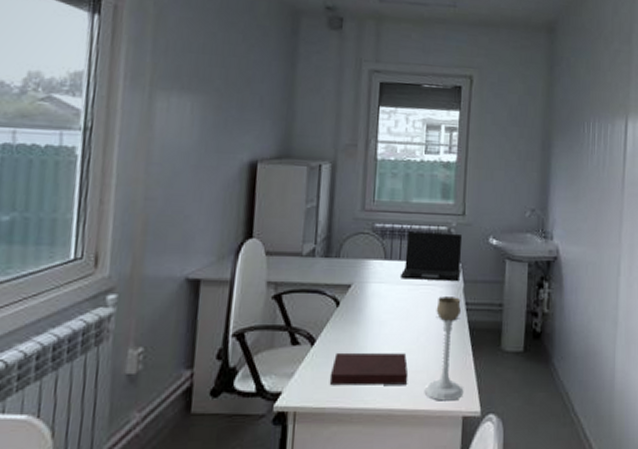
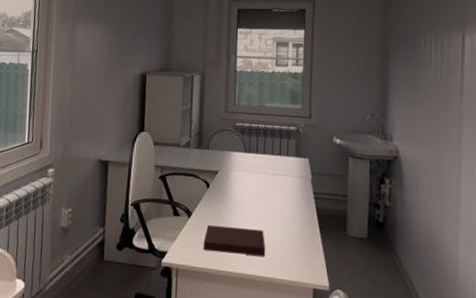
laptop: present [399,231,463,282] -> none [257,130,310,174]
candle holder: present [424,295,464,401] -> none [279,184,314,274]

